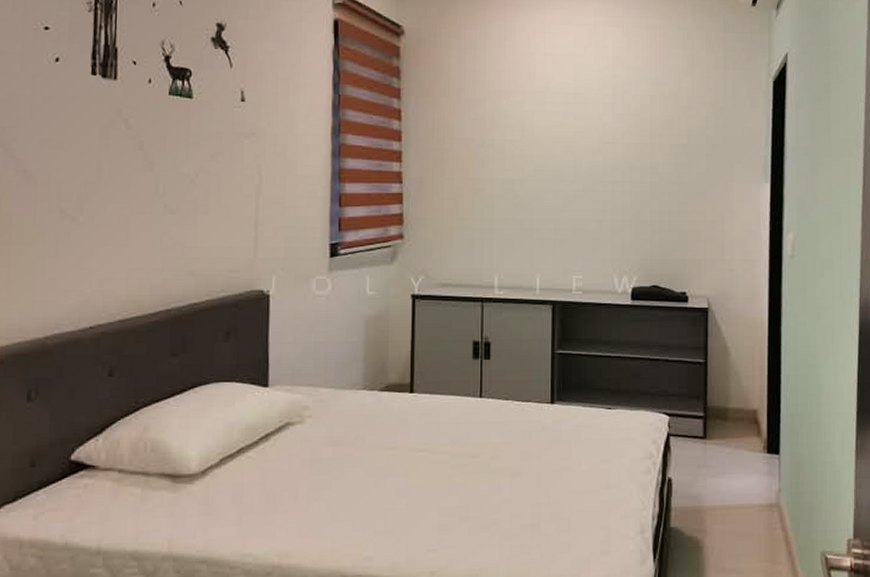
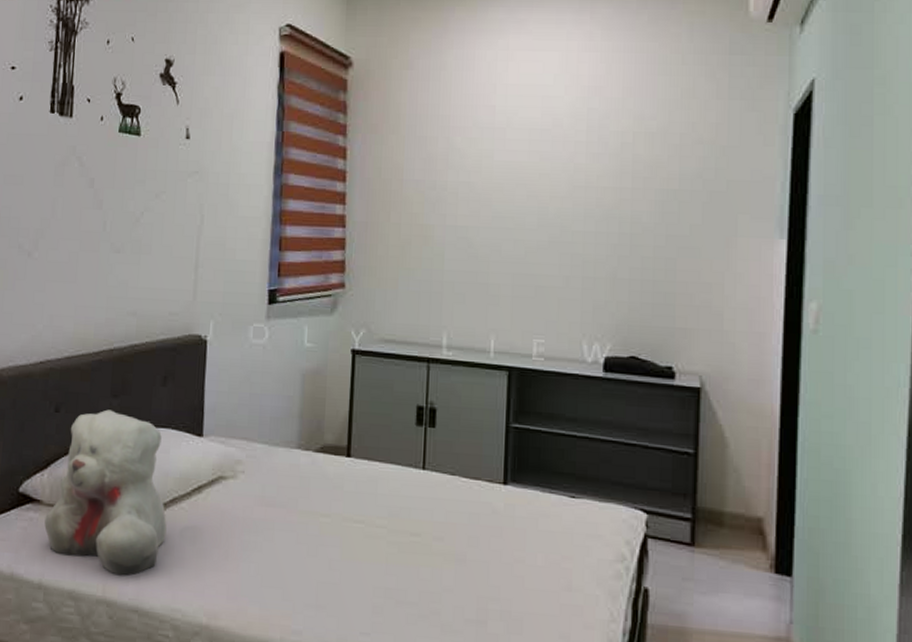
teddy bear: none [101,369,234,530] -> present [44,409,167,576]

